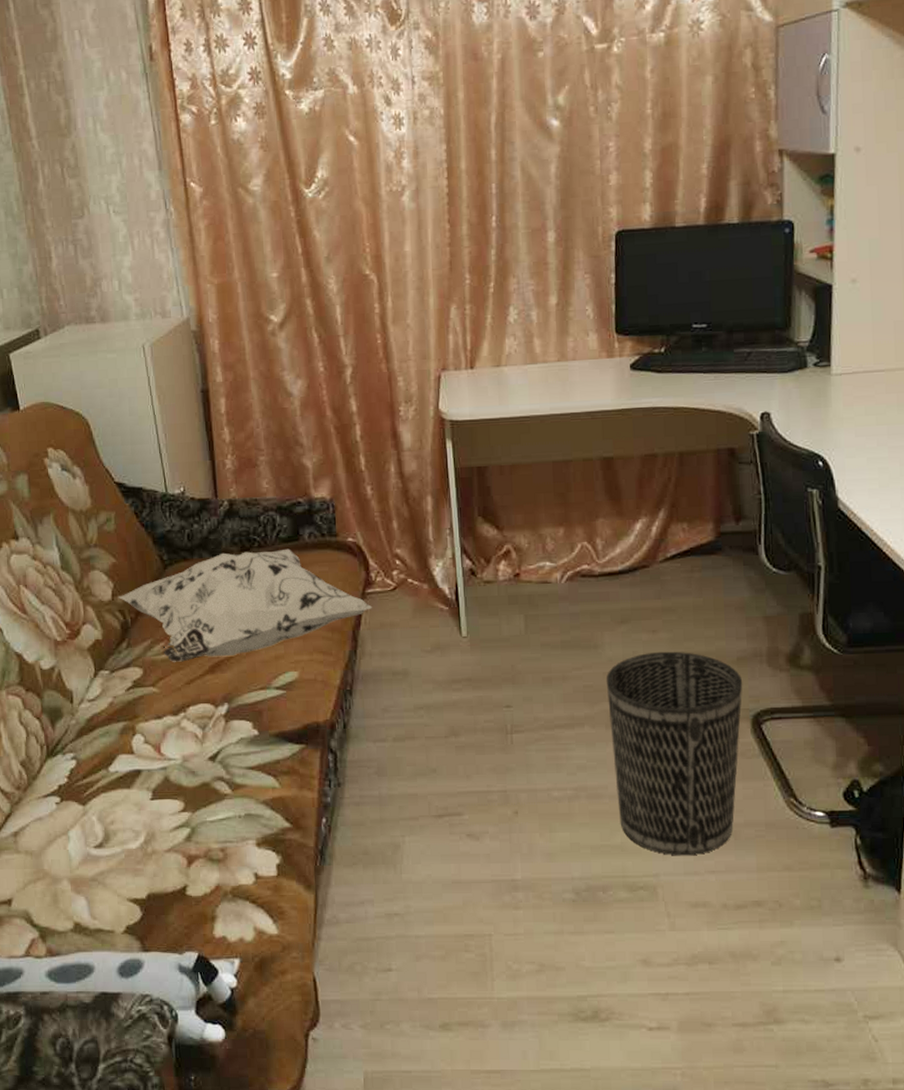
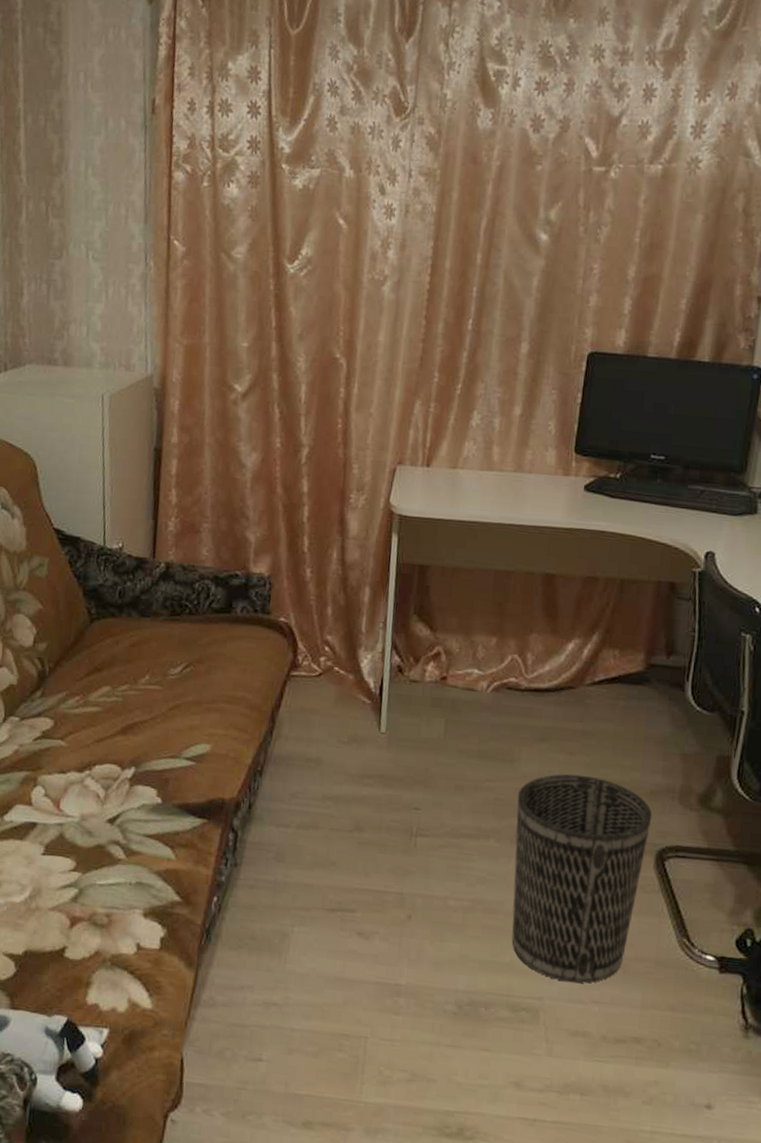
decorative pillow: present [118,548,373,662] -> none [39,614,296,721]

